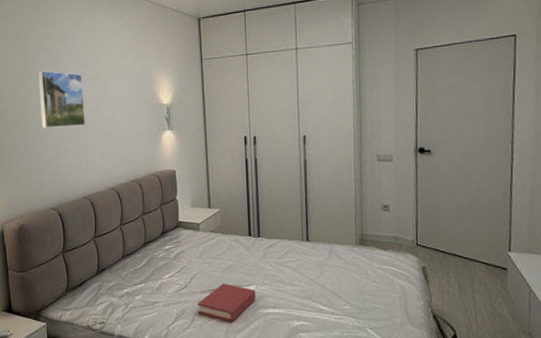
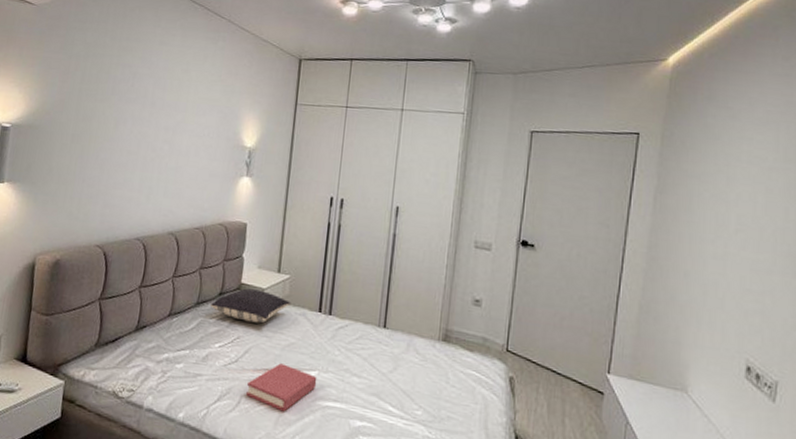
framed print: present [37,70,85,129] -> none [102,86,160,156]
pillow: none [155,225,224,253] -> present [210,288,291,324]

